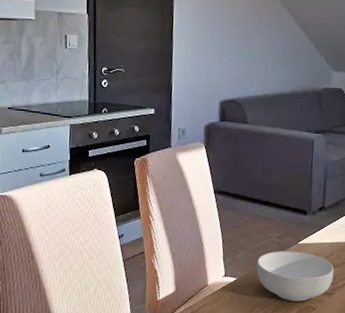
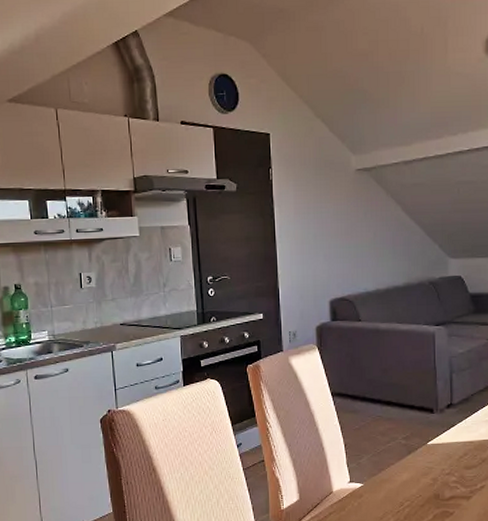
cereal bowl: present [256,251,334,301] -> none [384,452,470,507]

